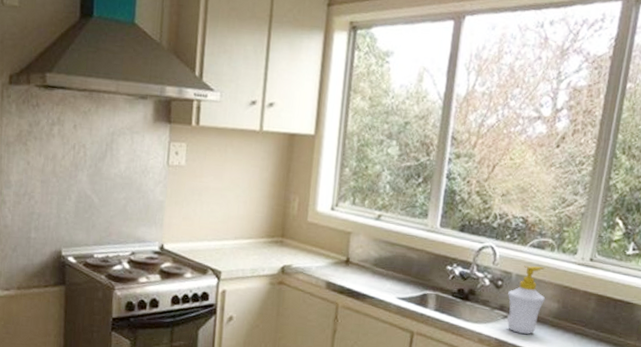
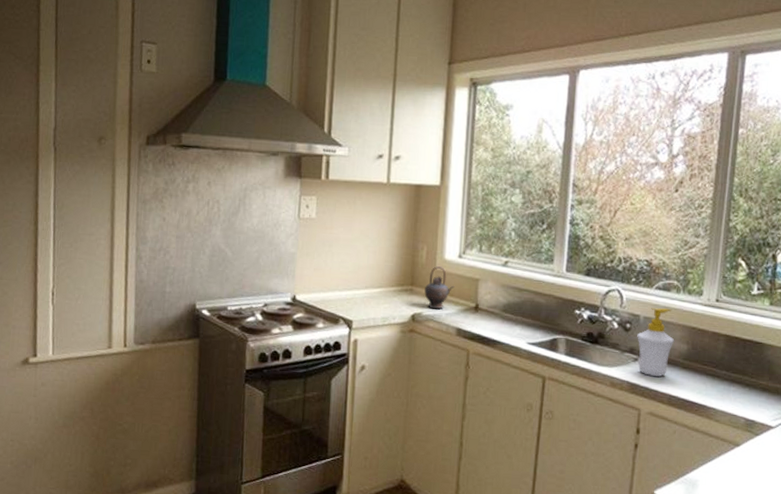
teapot: none [295,218,326,262] -> present [424,266,455,310]

